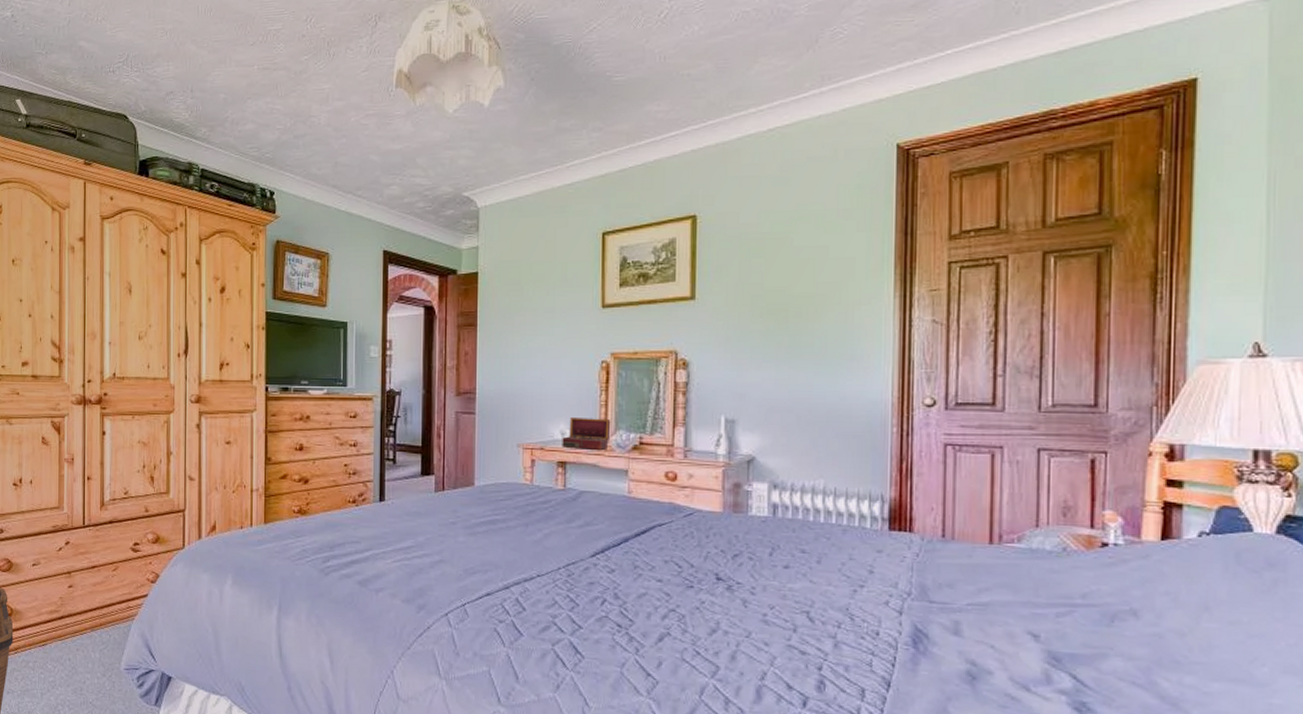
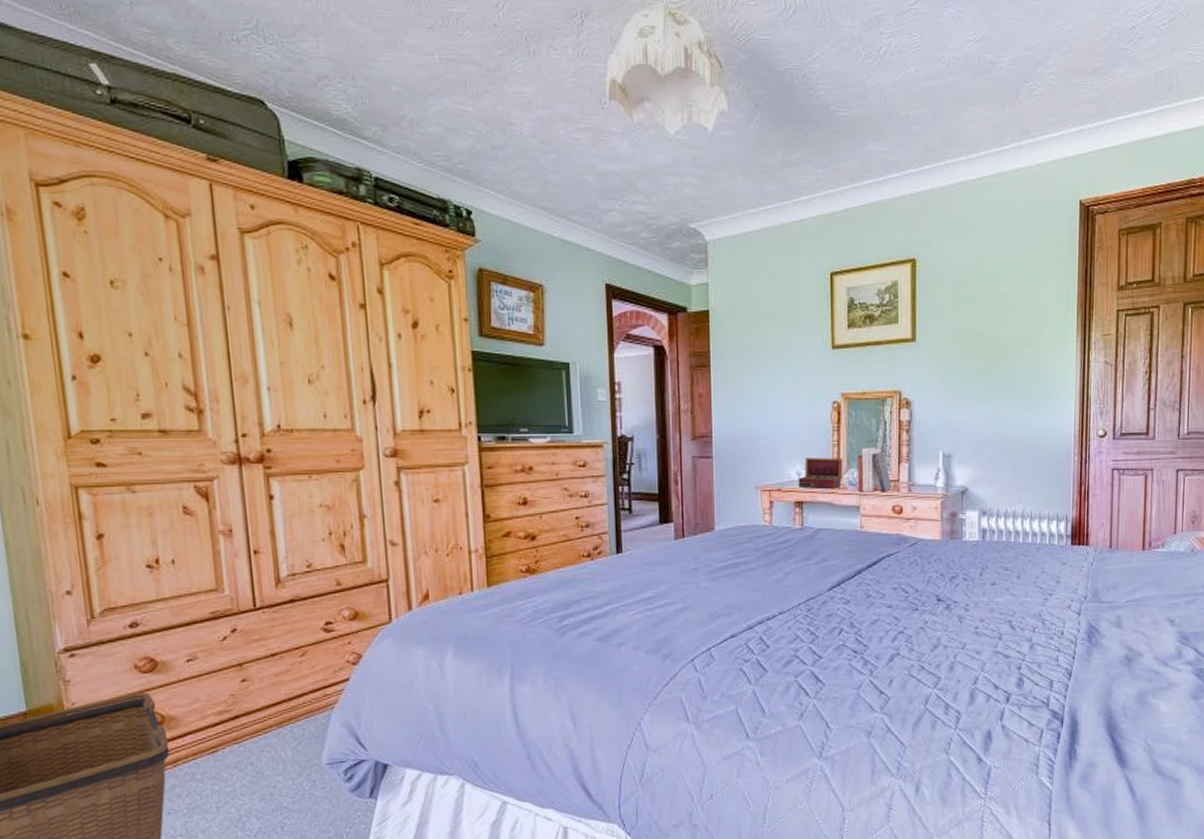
books: none [627,409,665,457] -> present [858,447,892,492]

